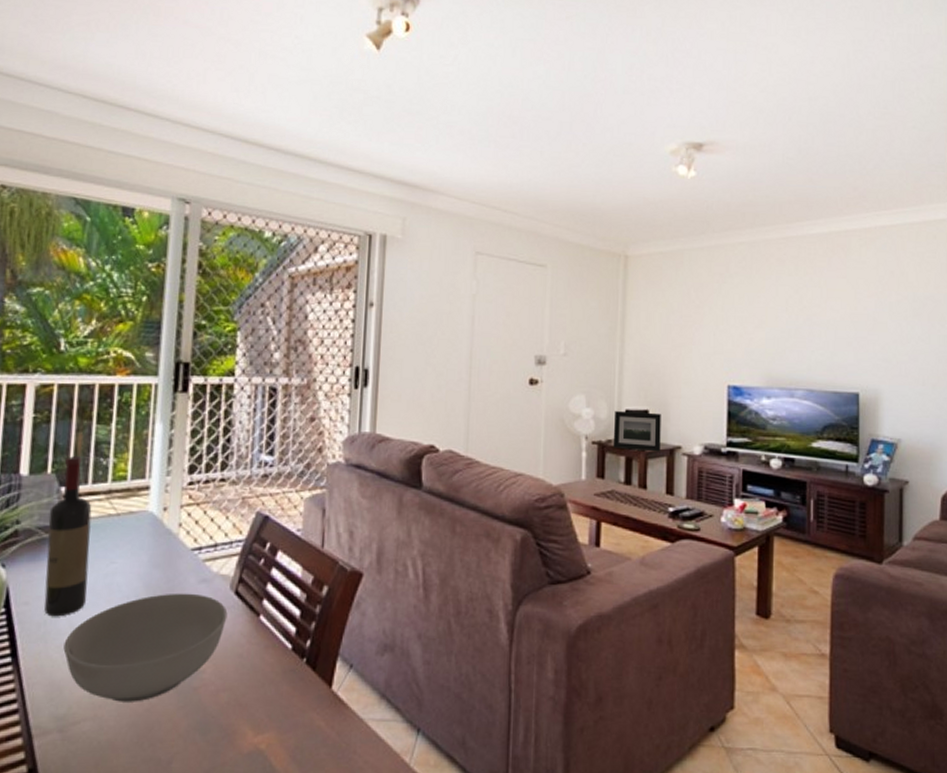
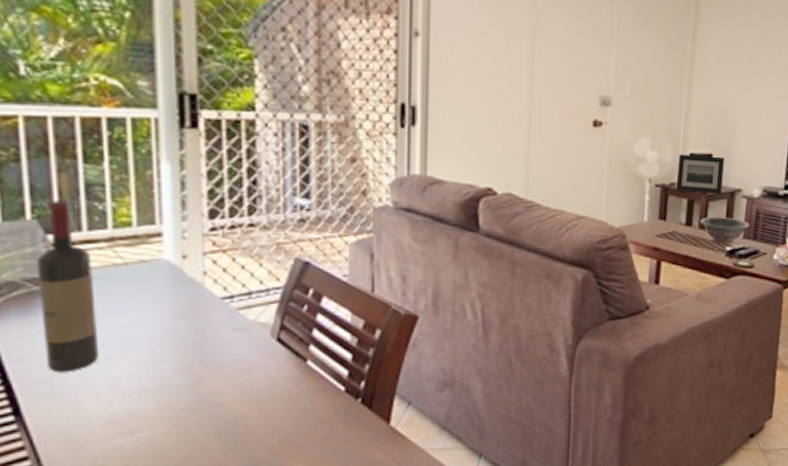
bowl: present [63,593,228,702] -> none [78,342,270,452]
decorative bowl: none [639,475,693,505] -> present [699,217,750,244]

